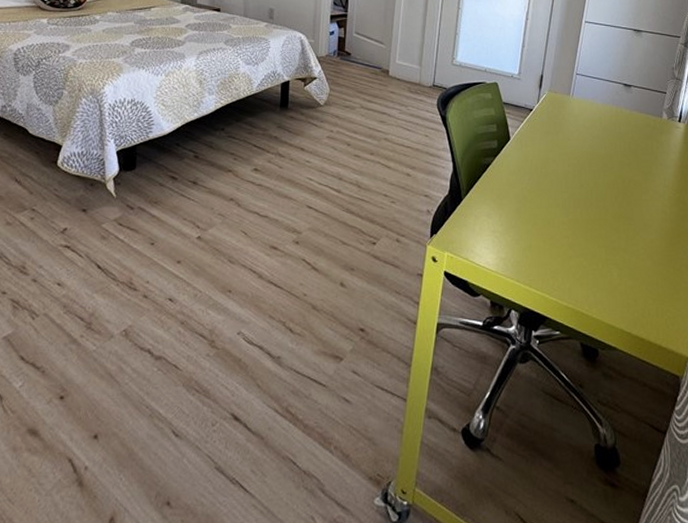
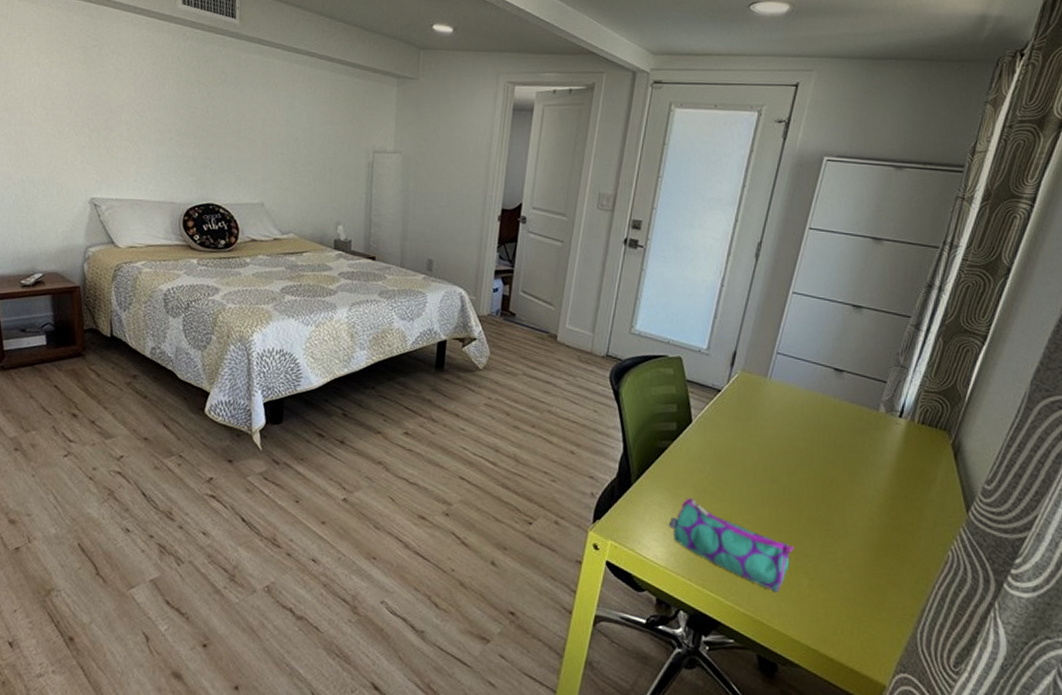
pencil case: none [496,207,604,284] -> present [668,498,795,593]

